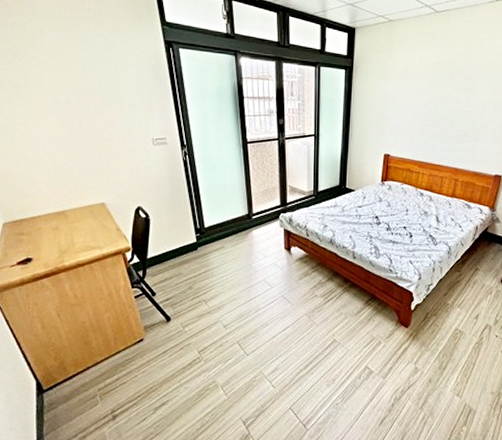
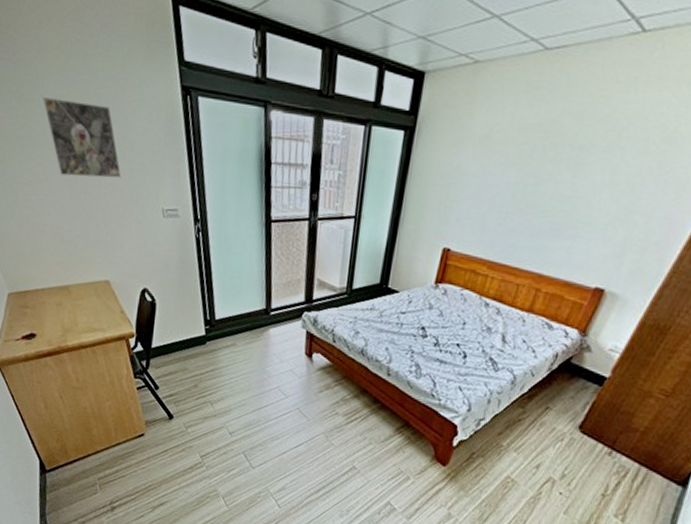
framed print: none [38,51,114,116] -> present [43,96,122,179]

